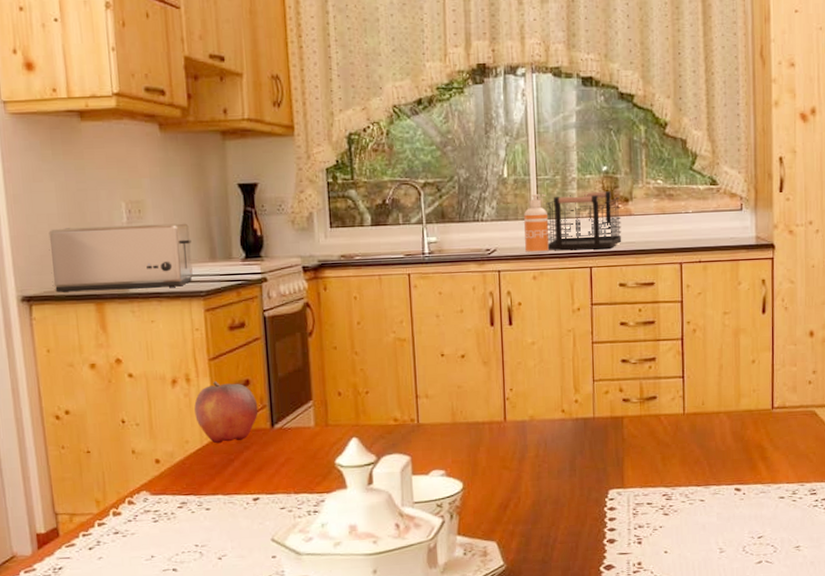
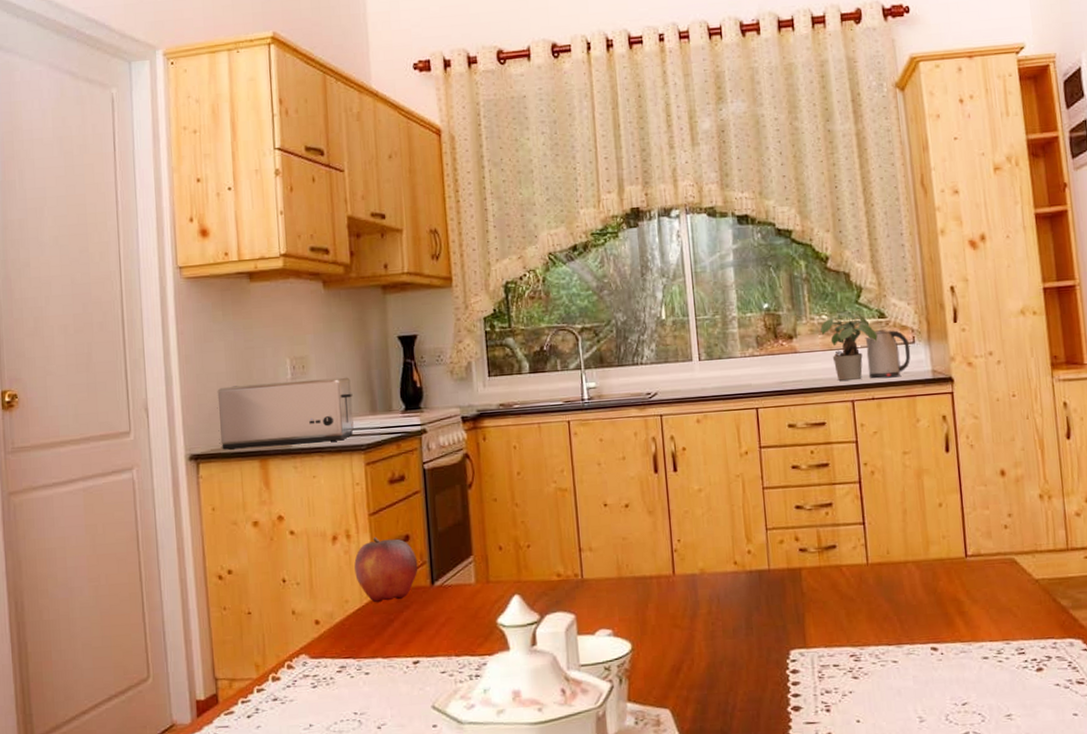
soap dispenser: present [524,194,549,254] -> none [684,334,712,396]
dish rack: present [546,191,622,251] -> none [706,329,787,392]
potted plant: none [655,176,708,243] -> present [820,310,878,381]
kettle: none [696,196,738,243] -> present [865,330,911,379]

